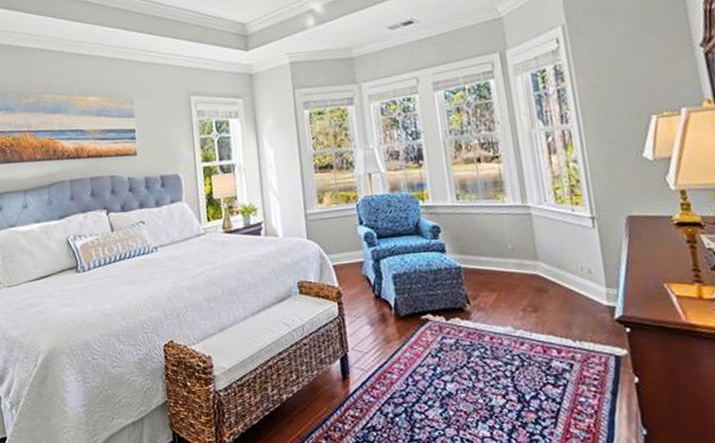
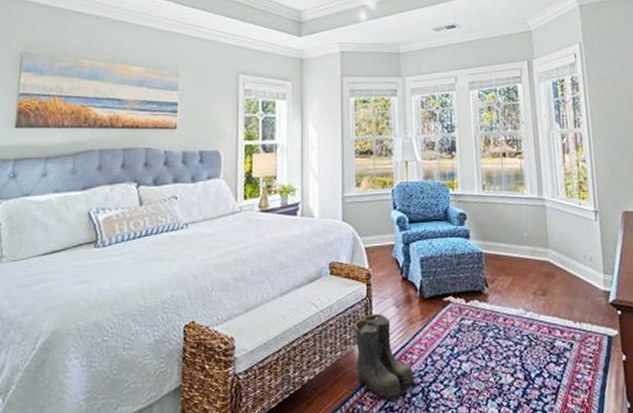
boots: none [328,332,397,421] -> present [354,313,416,402]

